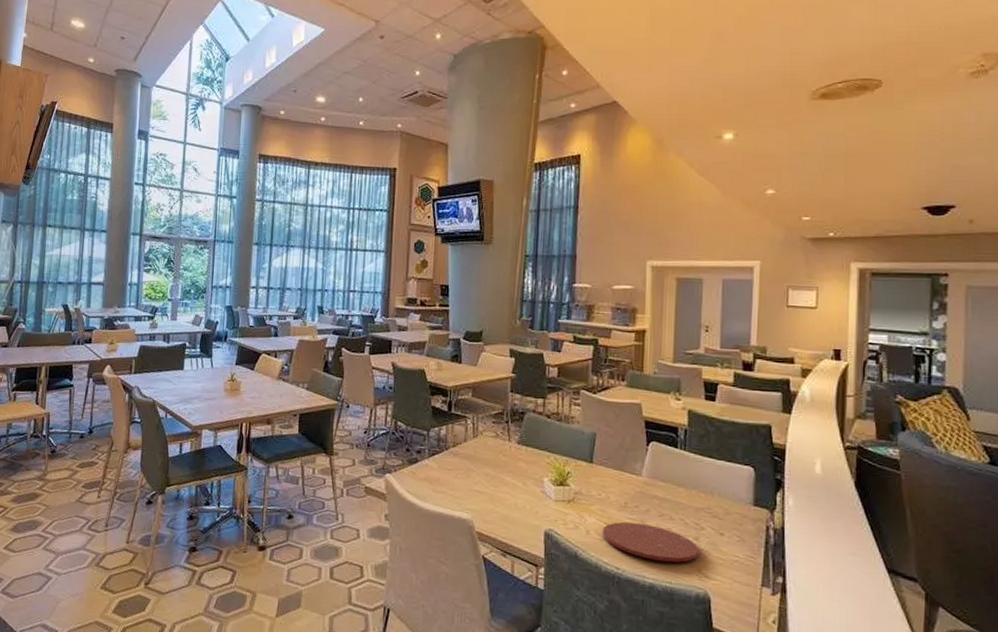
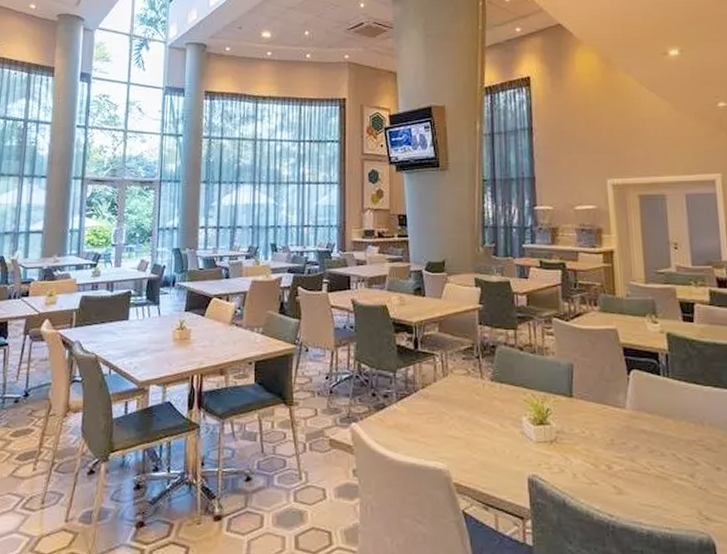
plate: present [602,521,700,563] -> none [589,461,697,504]

